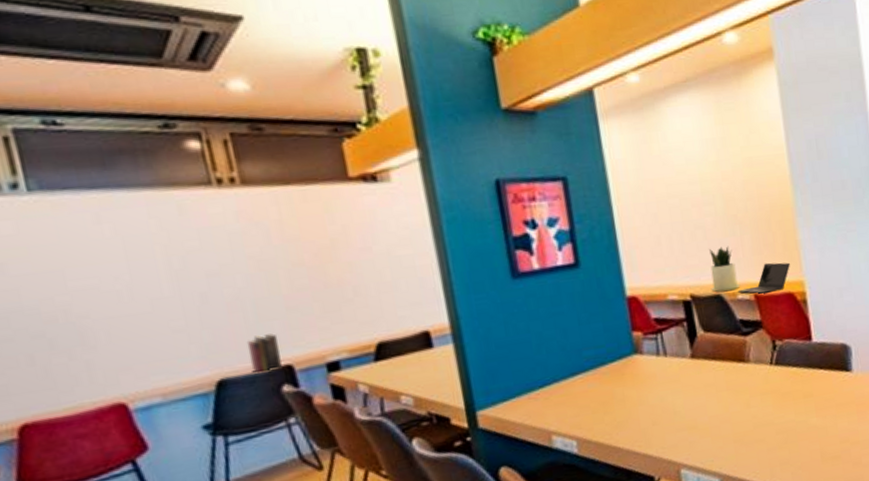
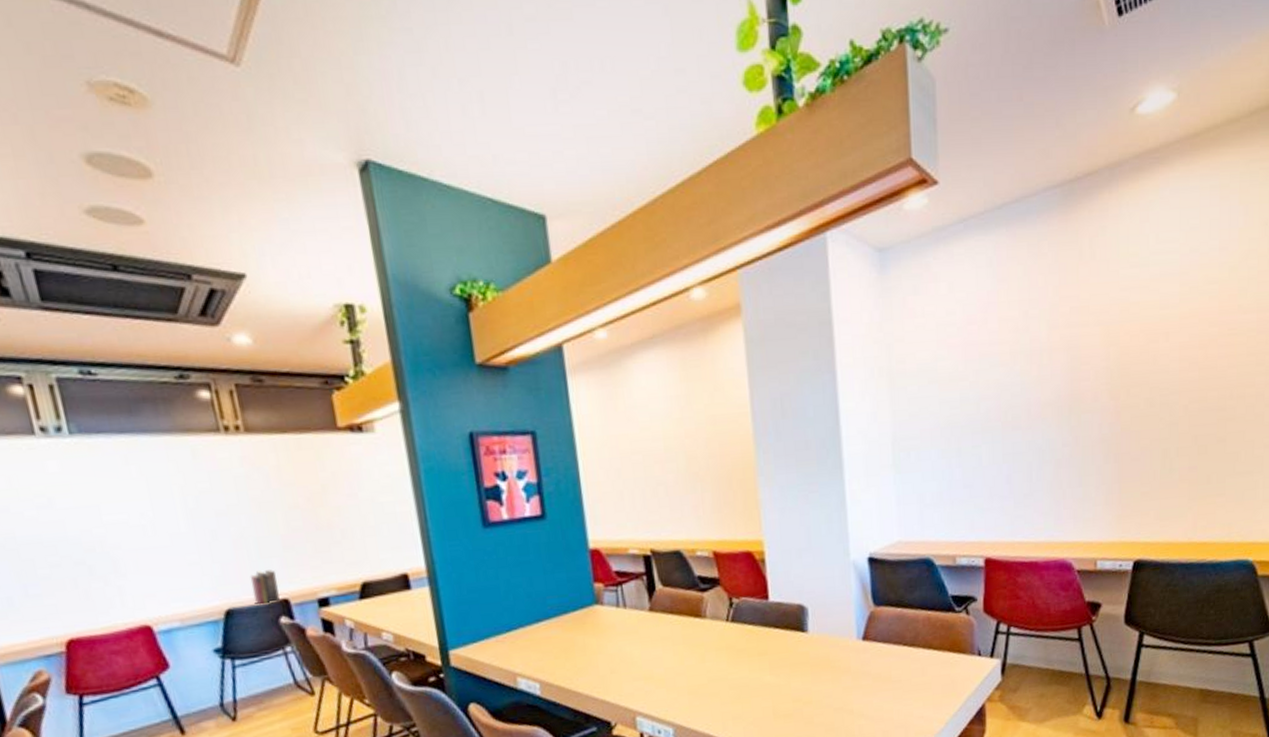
planter: present [710,246,741,292] -> none [670,503,700,549]
laptop: present [737,262,790,295] -> none [696,521,750,552]

